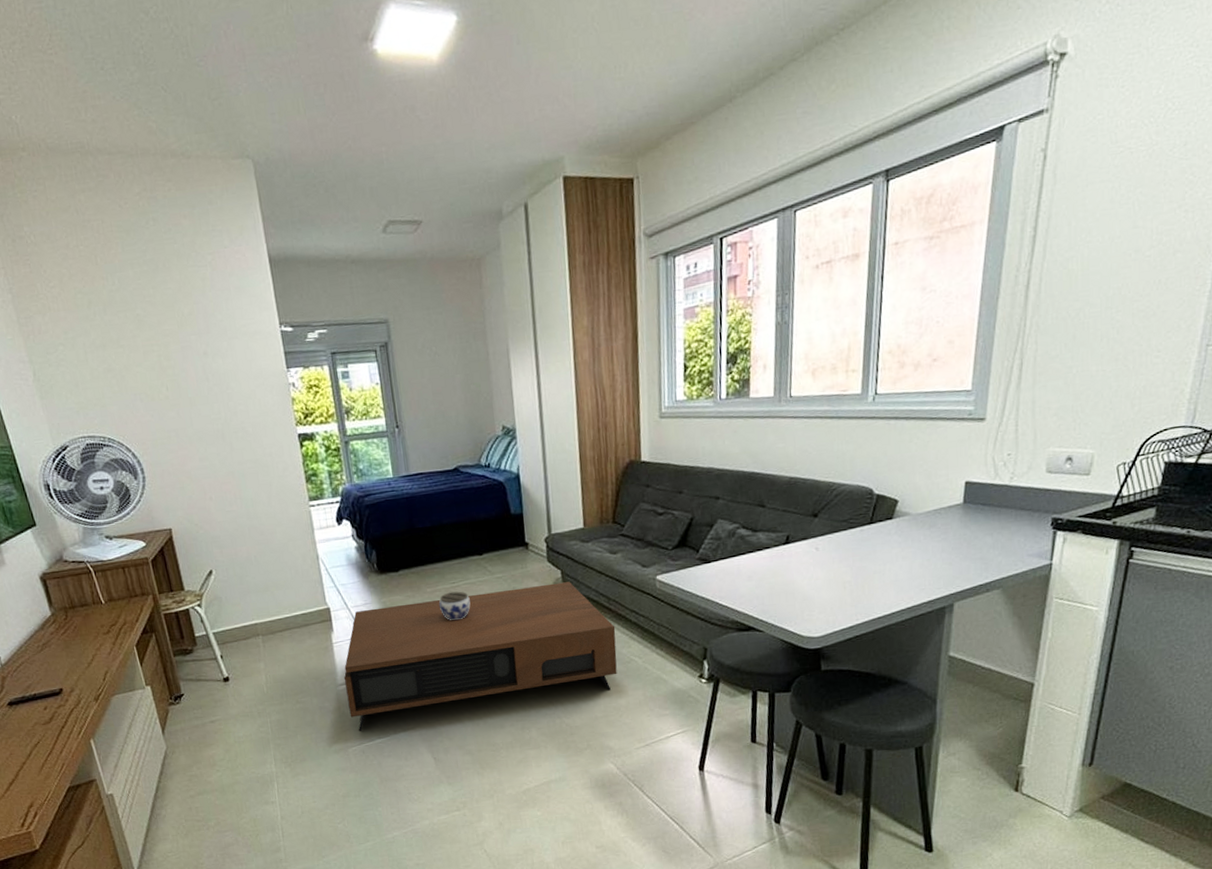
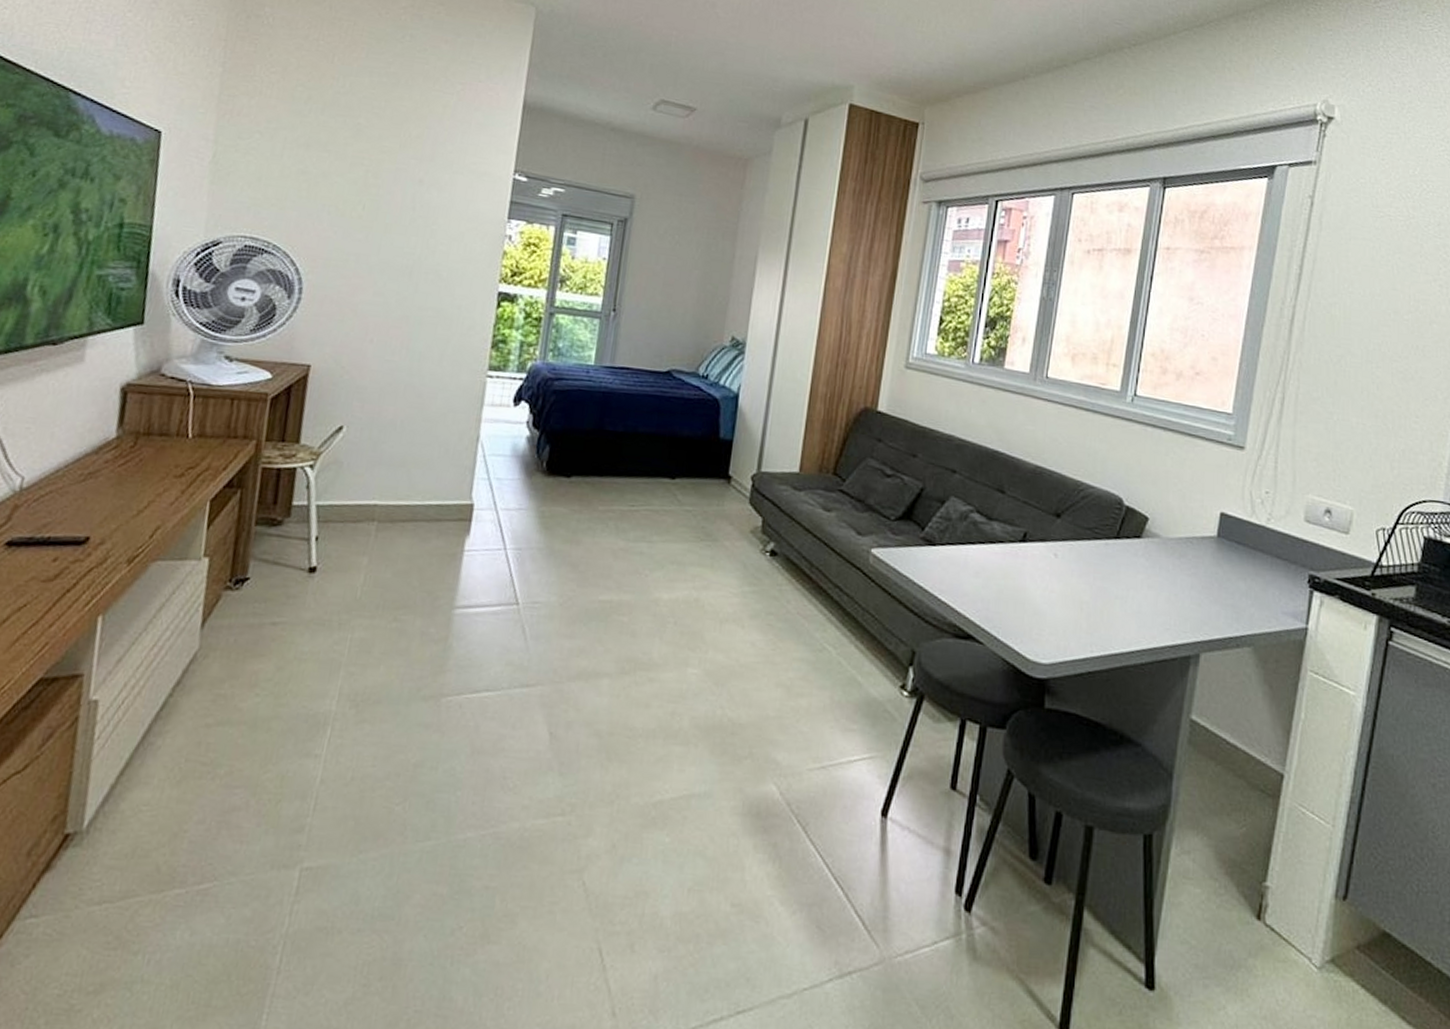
coffee table: present [344,582,617,731] -> none [457,516,813,684]
jar: present [439,591,471,621] -> none [608,516,648,554]

